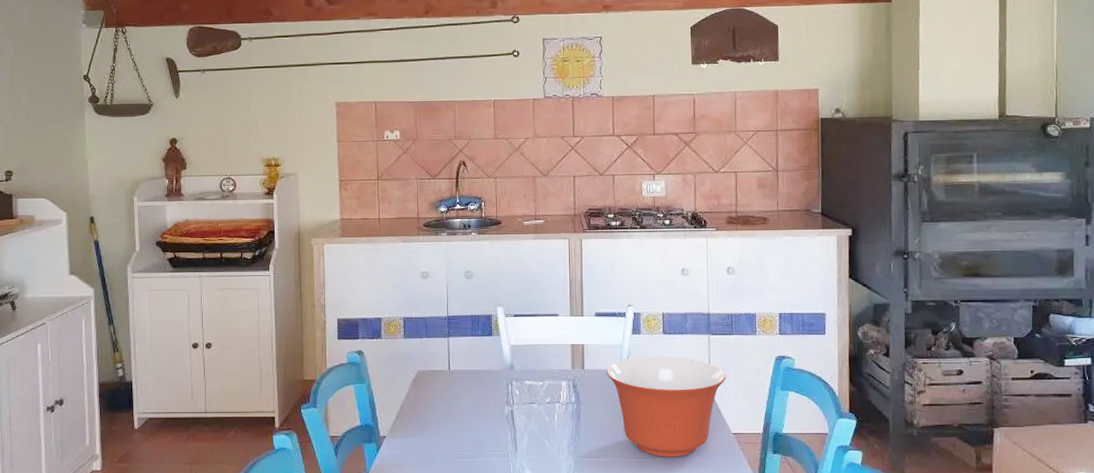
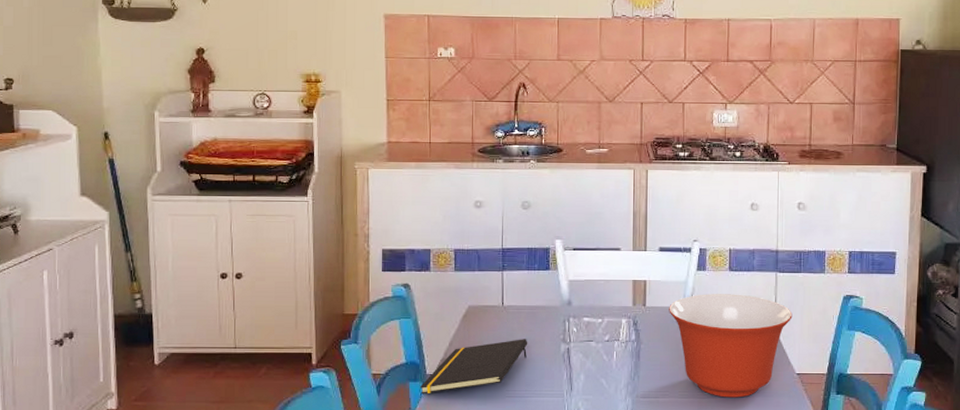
notepad: none [375,402,474,455] -> present [420,339,528,394]

